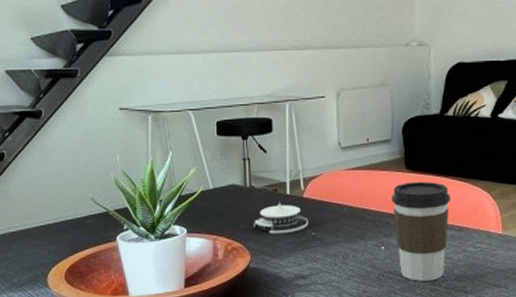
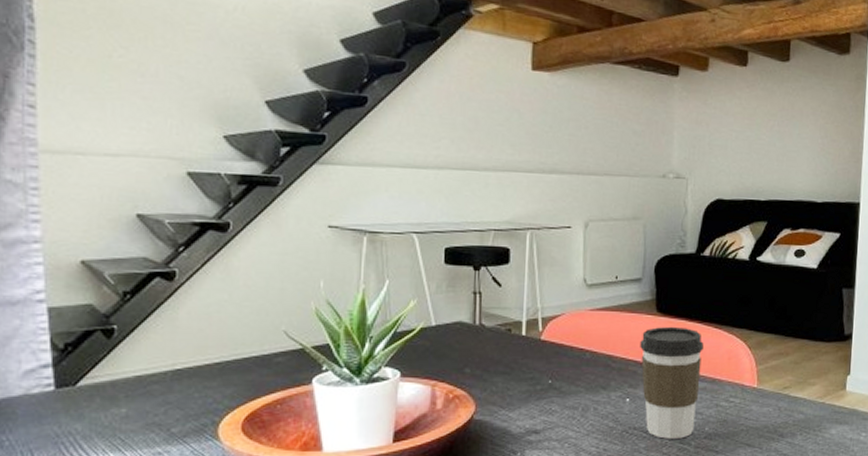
architectural model: present [254,201,309,234] -> none [481,343,546,381]

